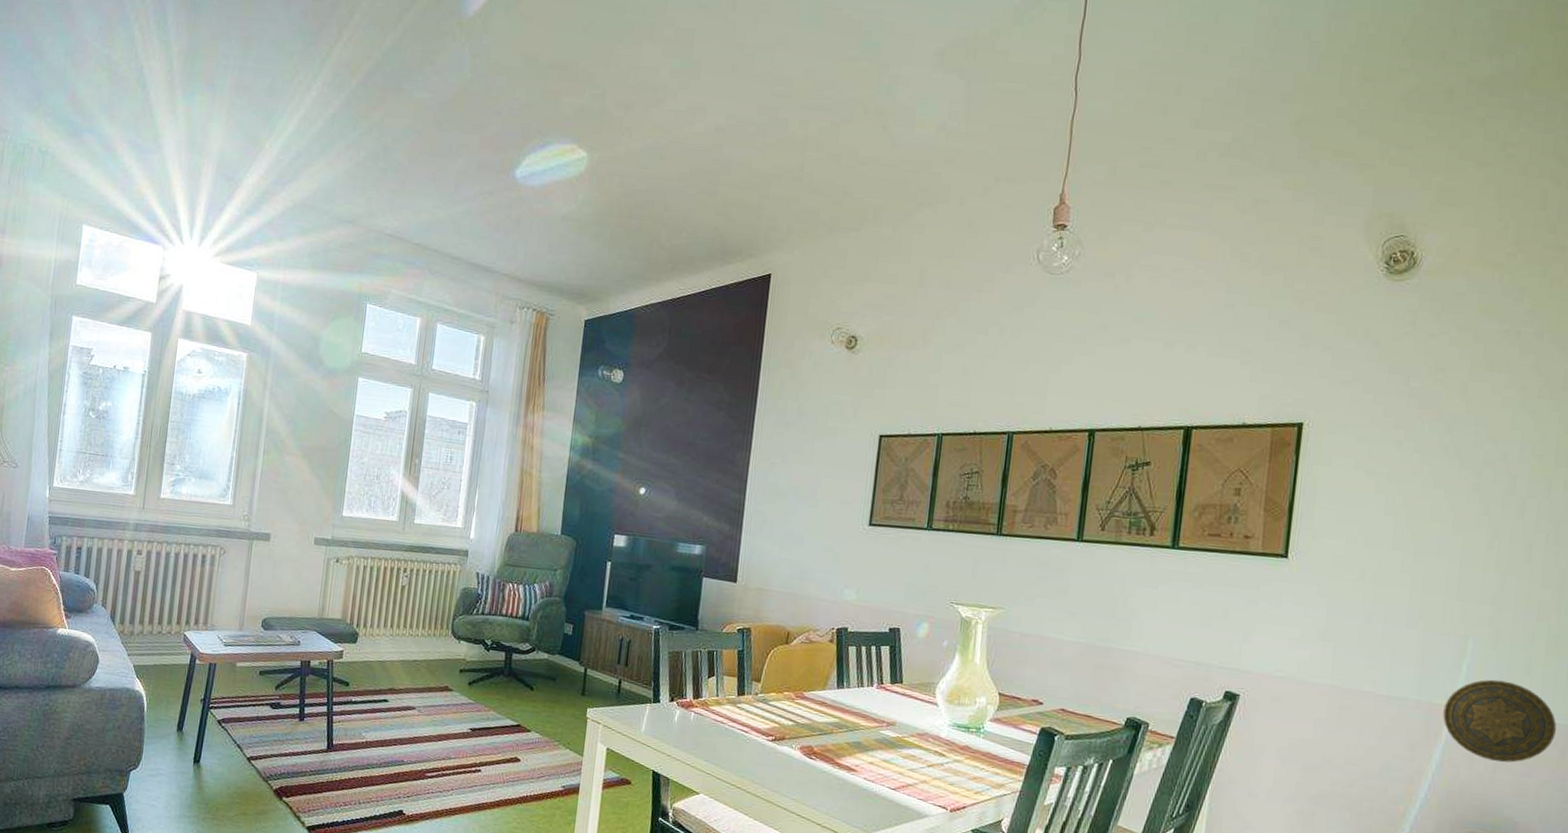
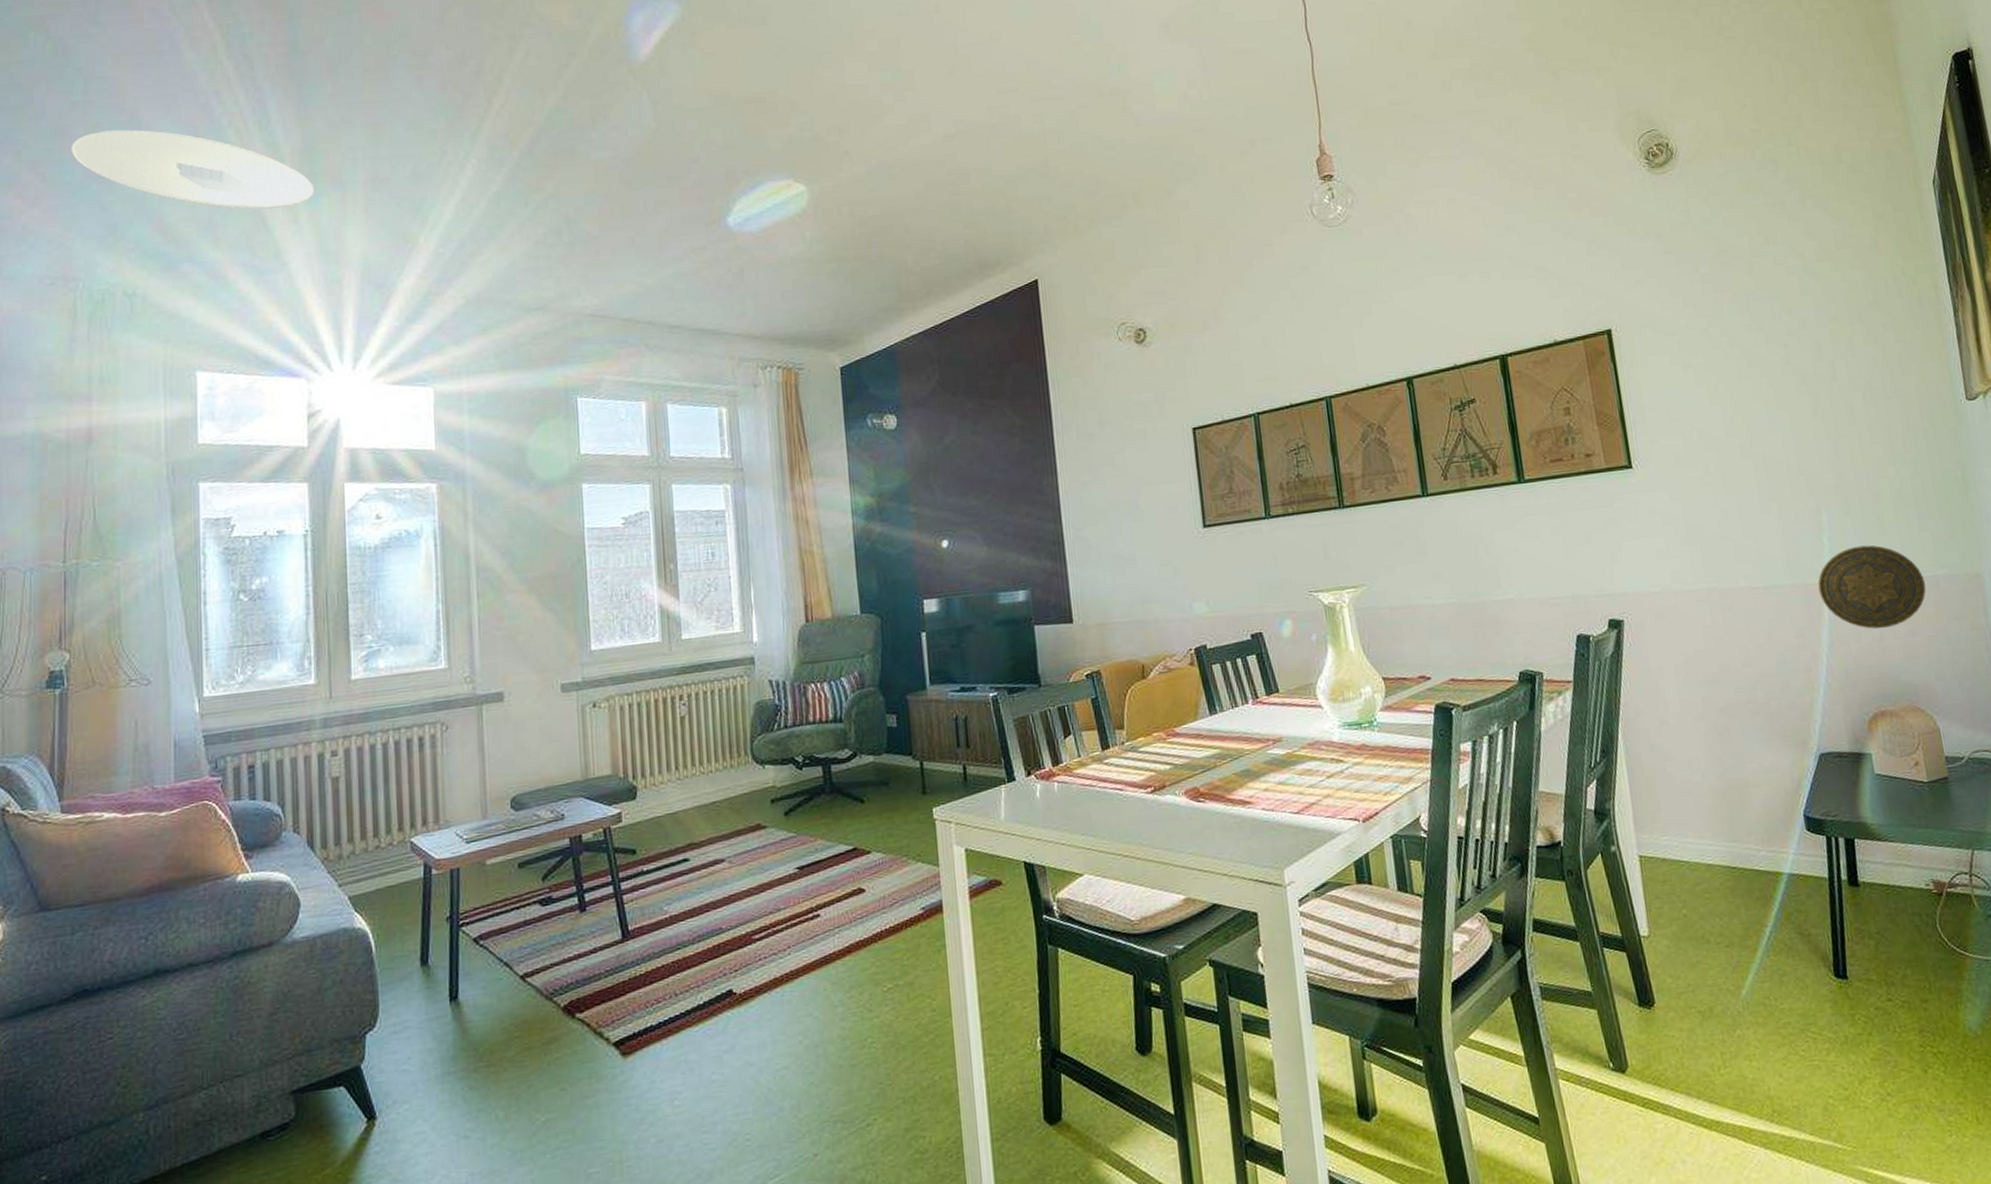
ceiling light: none [16,10,192,99] -> present [71,129,314,210]

